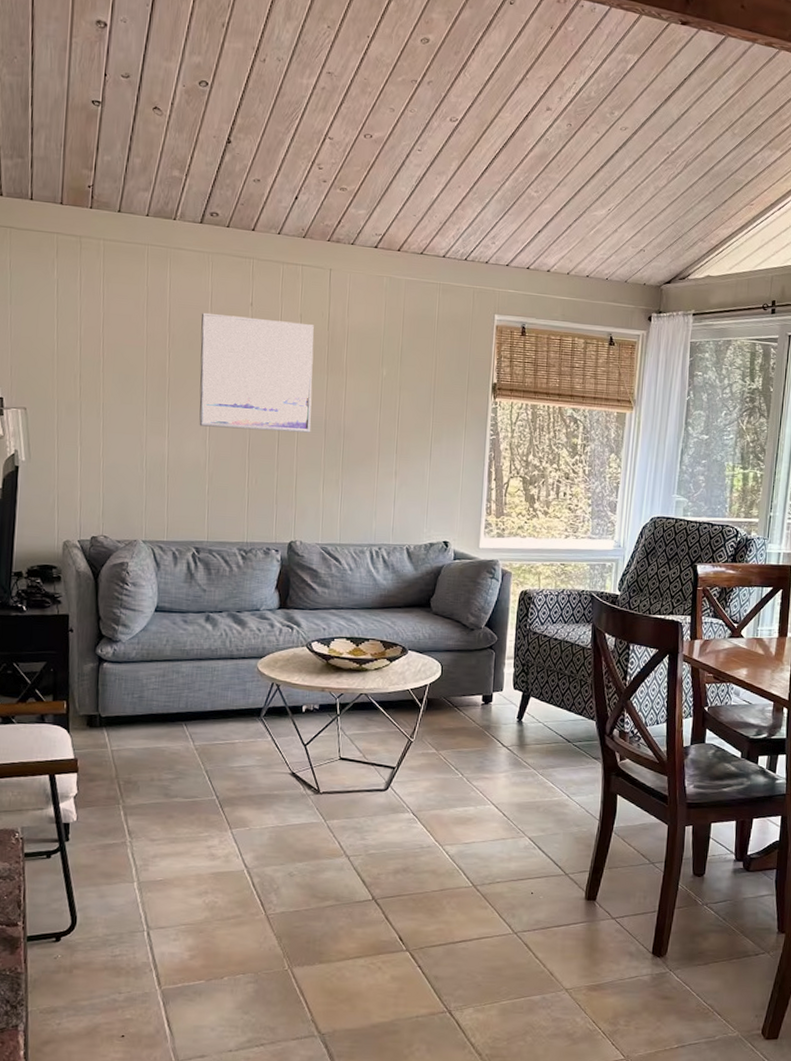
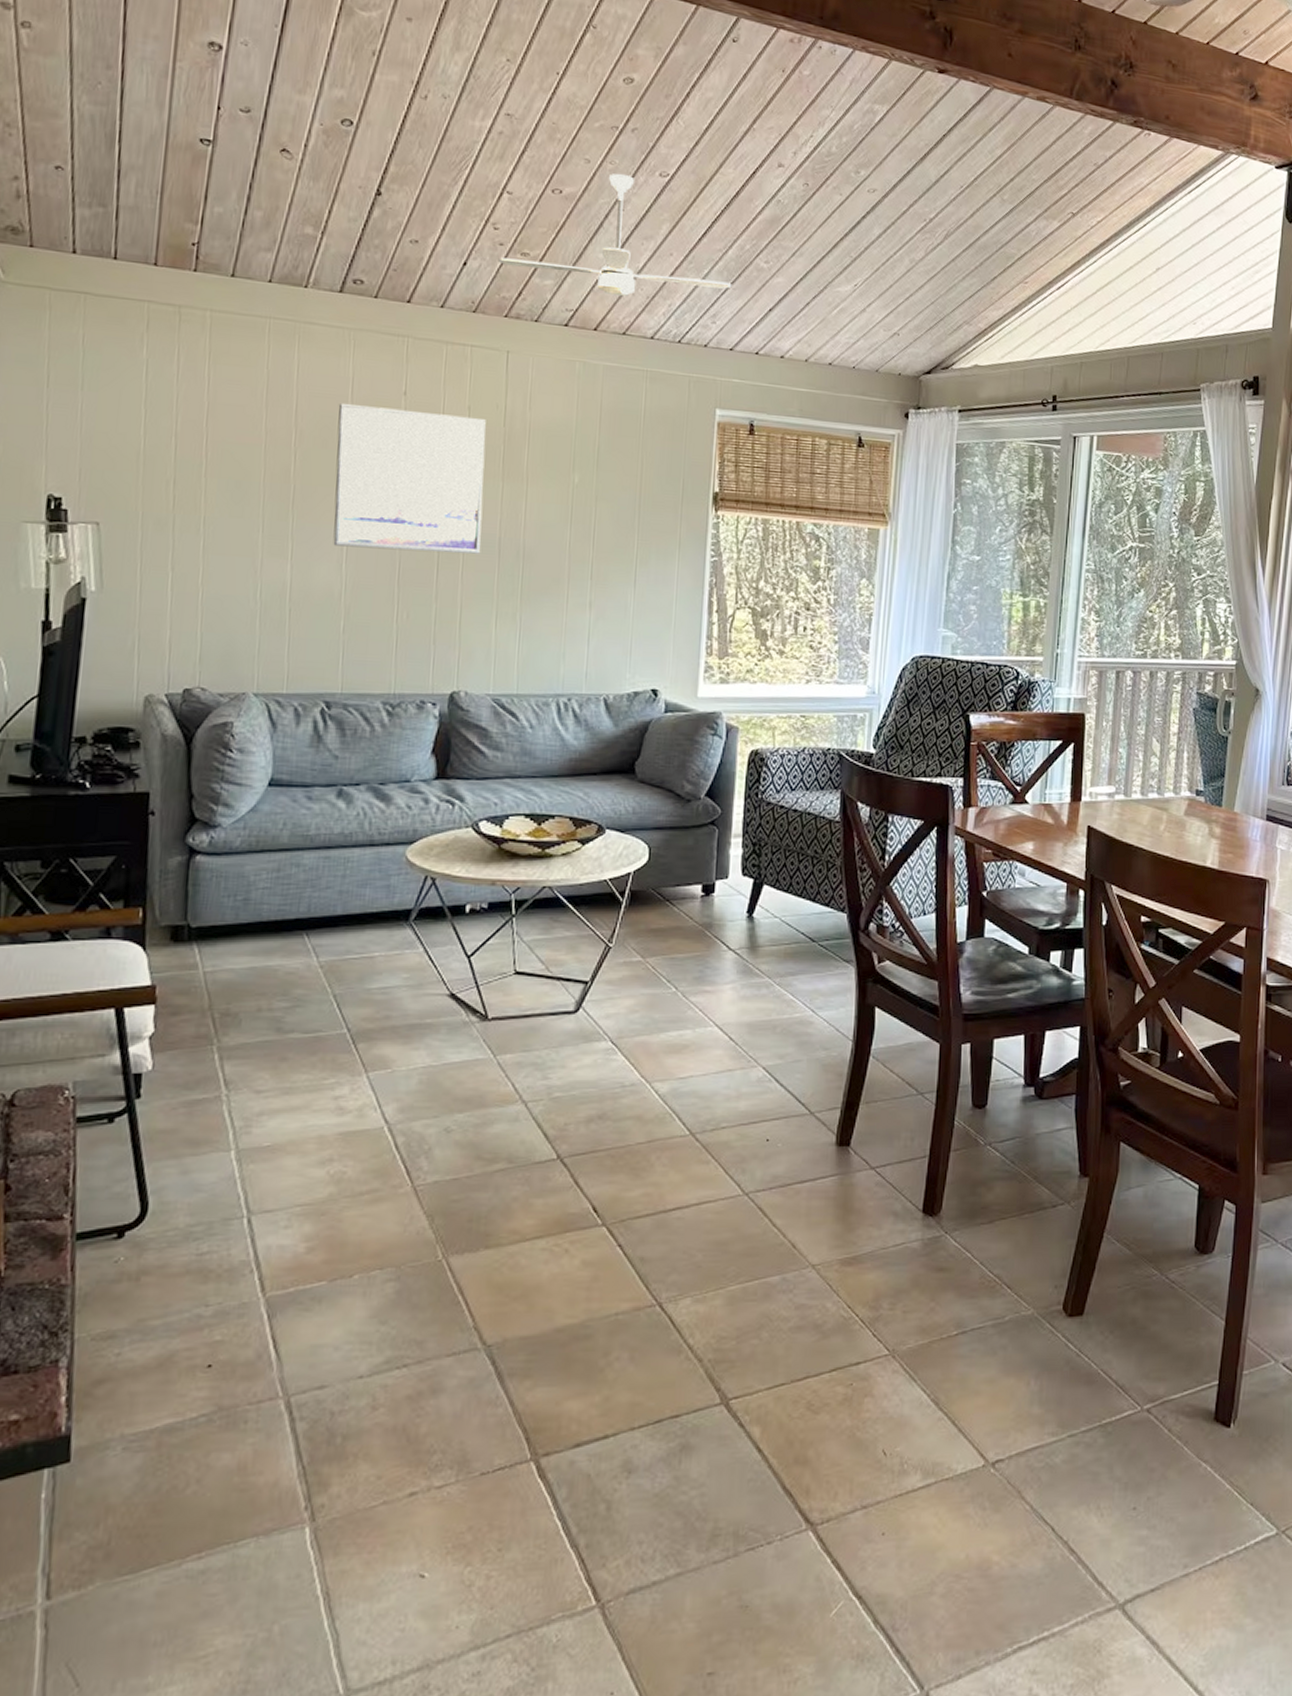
ceiling fan: none [322,119,508,223] -> present [498,173,732,297]

